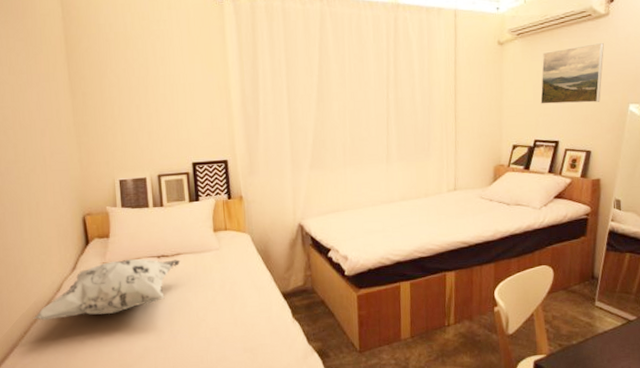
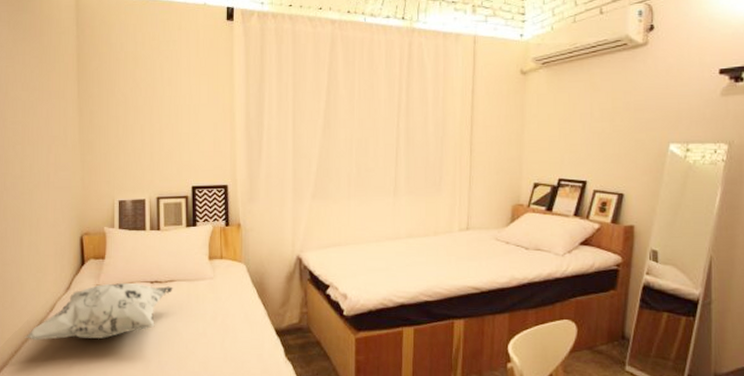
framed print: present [540,43,604,104] -> none [567,75,641,141]

